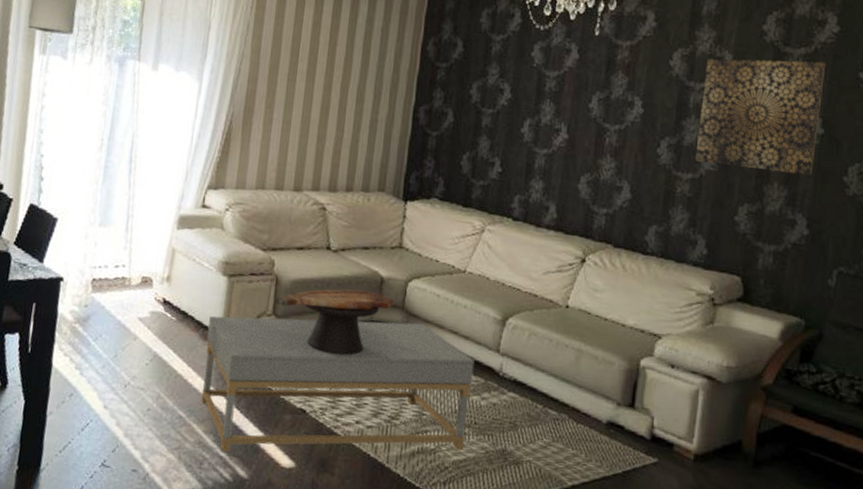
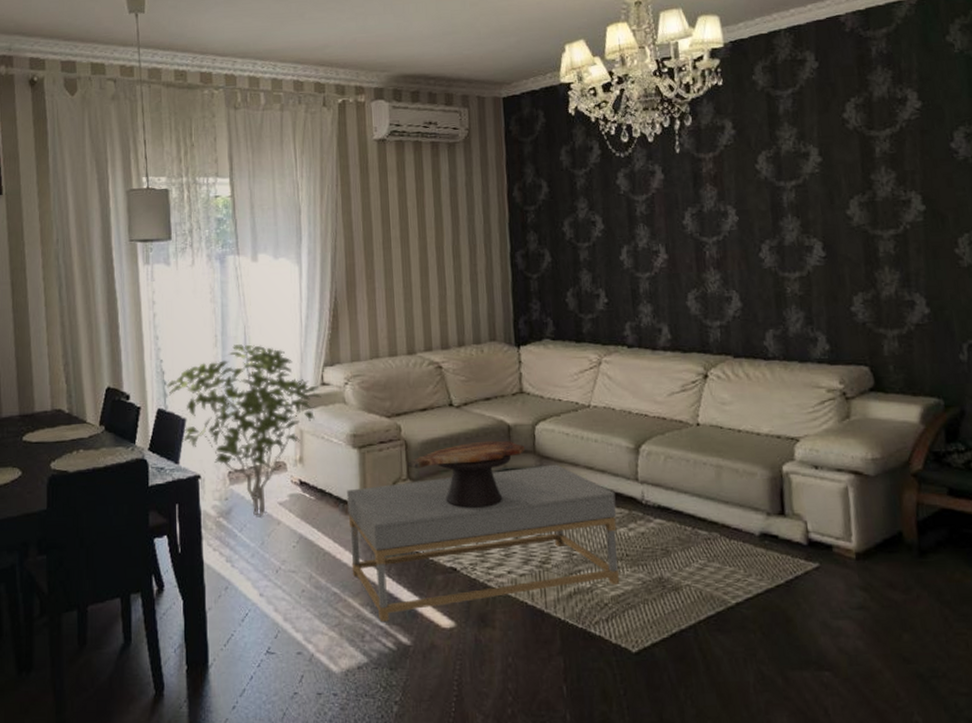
shrub: none [43,152,200,329] -> present [167,344,321,516]
wall art: present [695,58,826,176] -> none [793,139,922,259]

